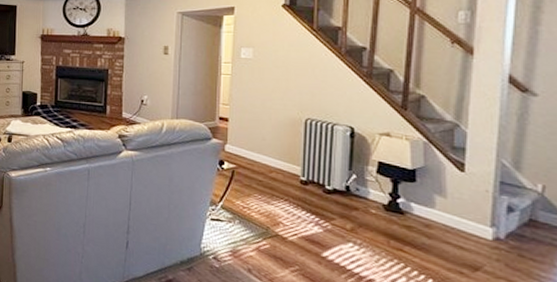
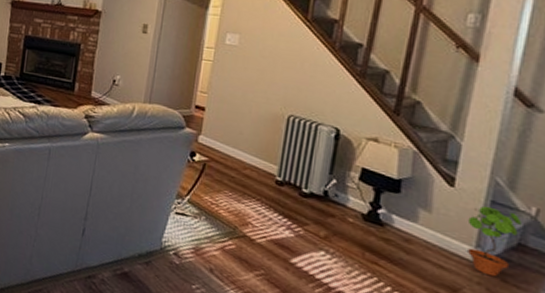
potted plant: none [480,187,530,253] -> present [467,206,522,278]

